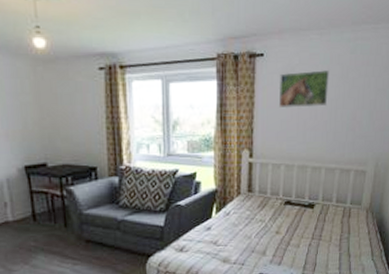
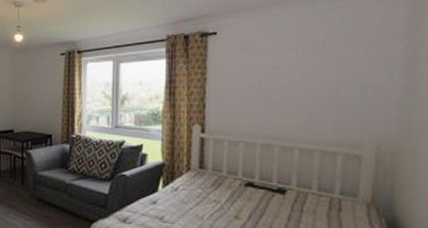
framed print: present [278,70,330,109] -> none [234,44,300,84]

